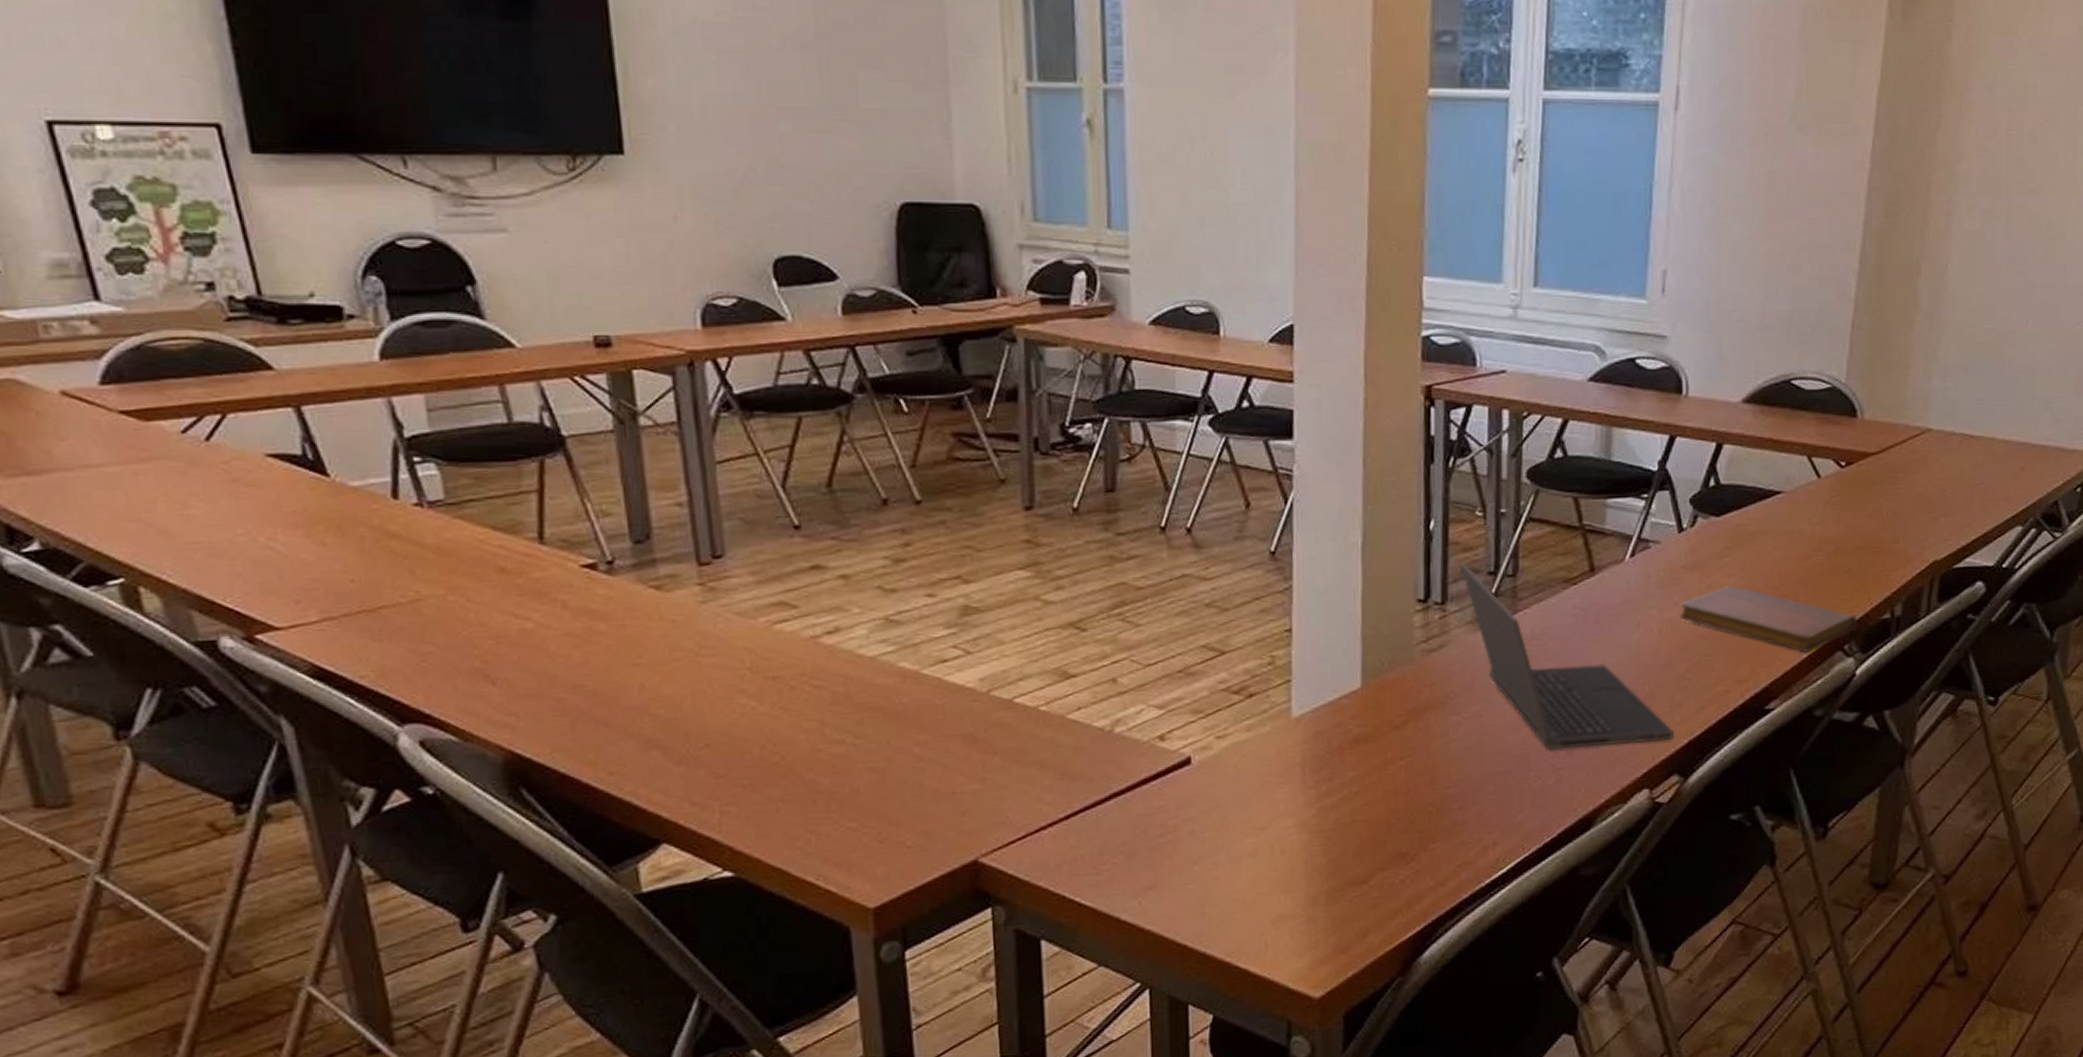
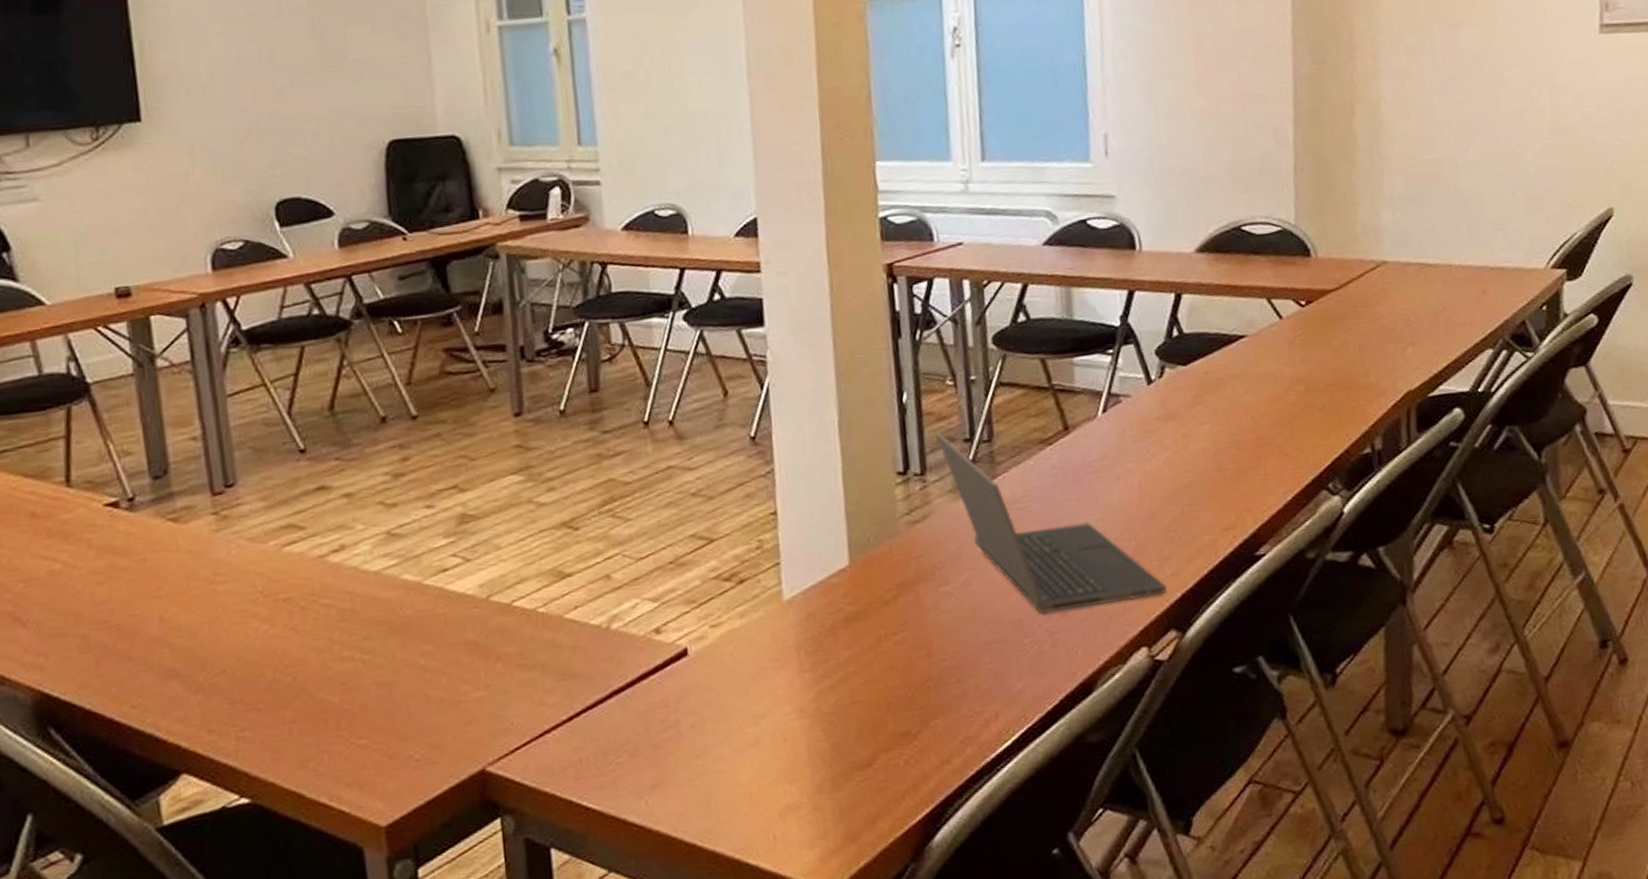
notebook: present [1680,586,1858,652] -> none [1158,433,1339,494]

